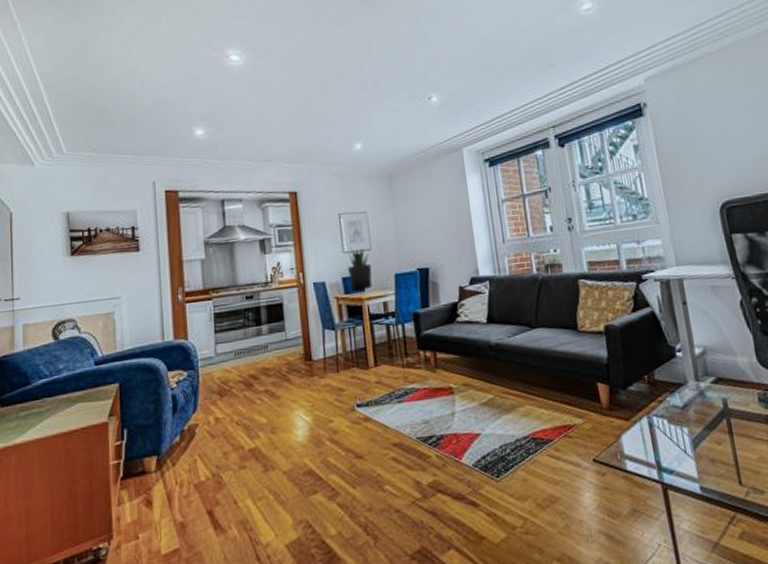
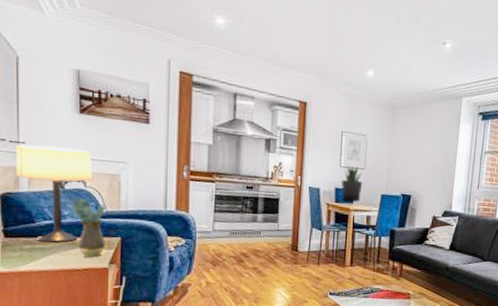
table lamp: none [10,293,87,406] -> present [15,144,93,244]
vase: none [65,345,104,414] -> present [70,196,106,258]

